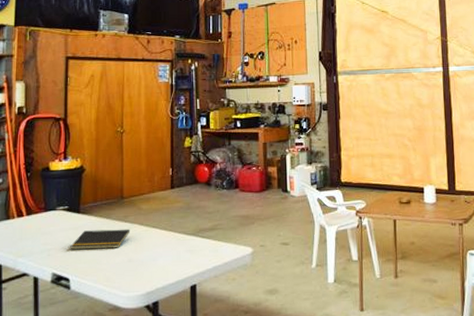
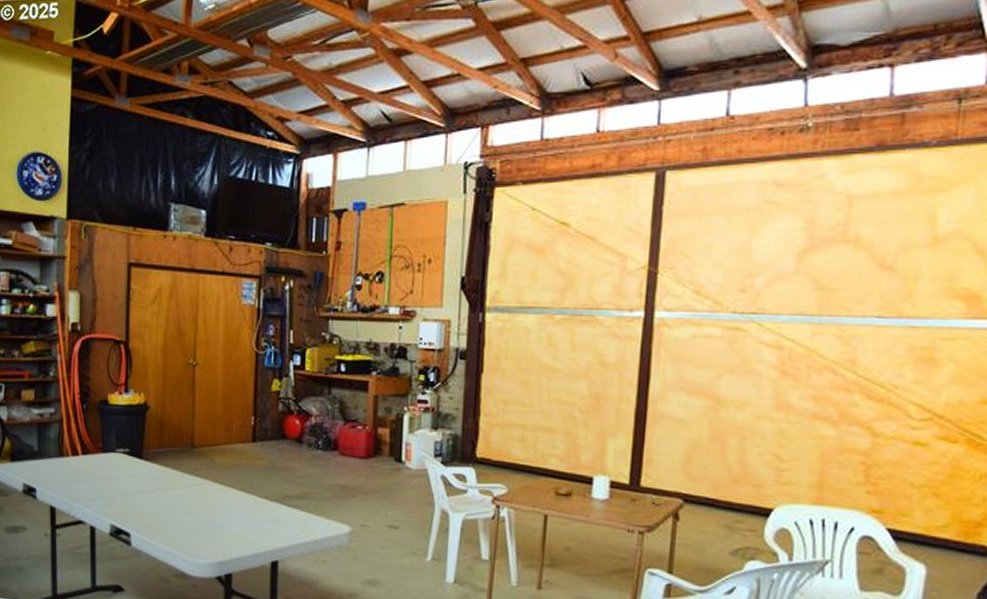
notepad: present [70,229,131,250] -> none [131,480,202,506]

